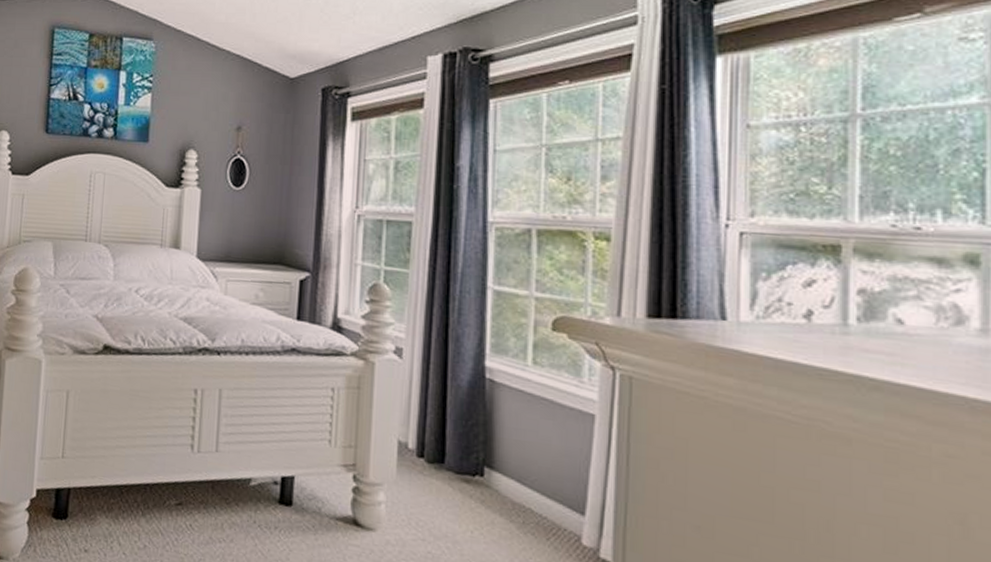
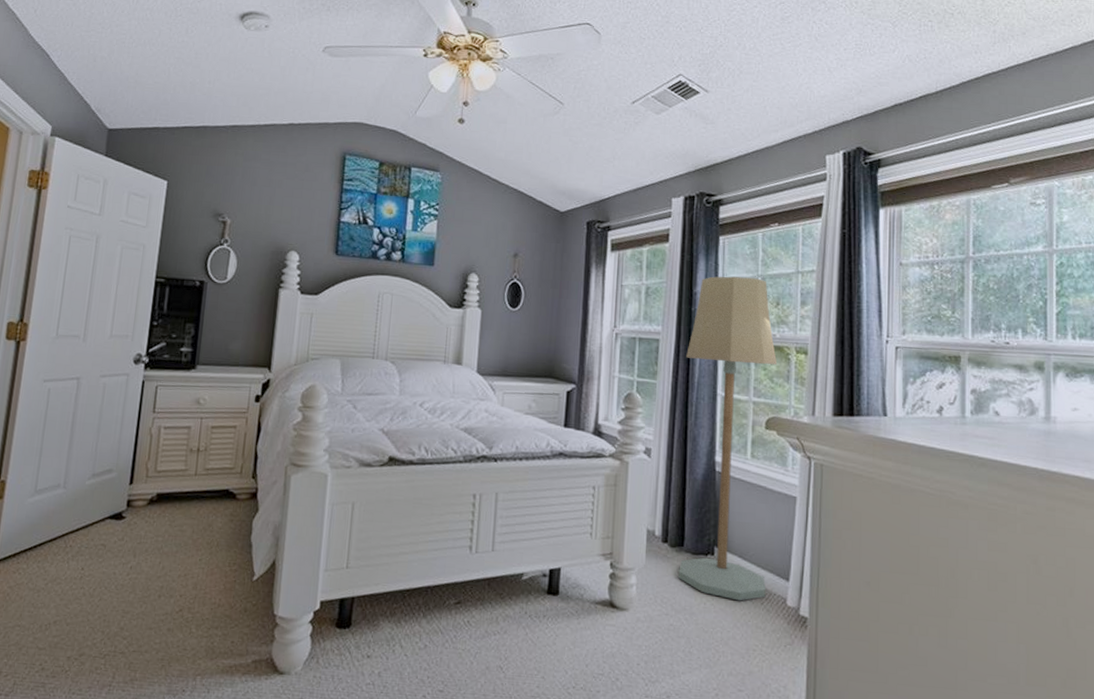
floor lamp: none [438,146,569,534] -> present [678,276,778,601]

